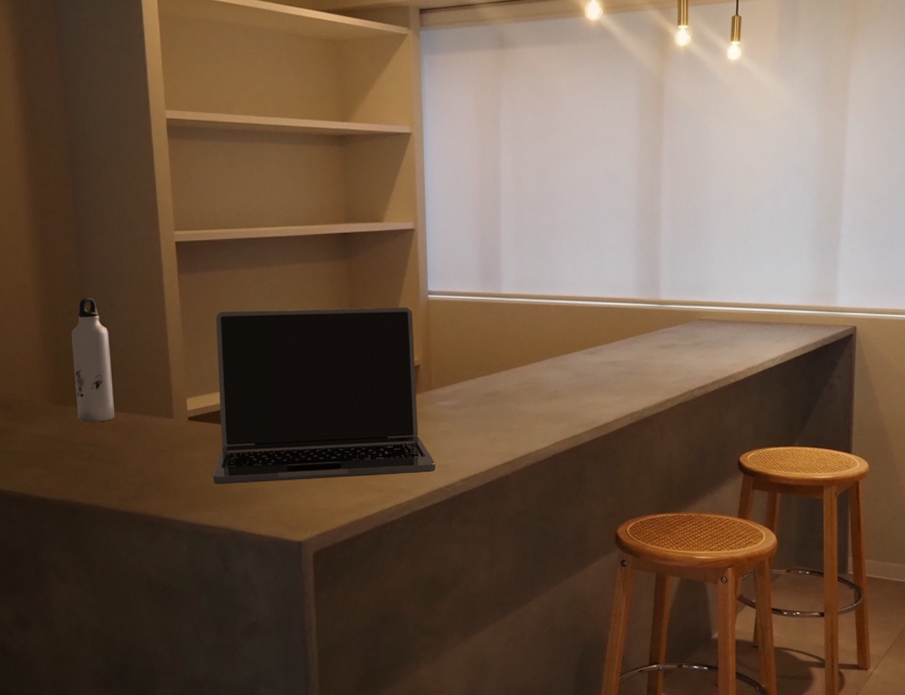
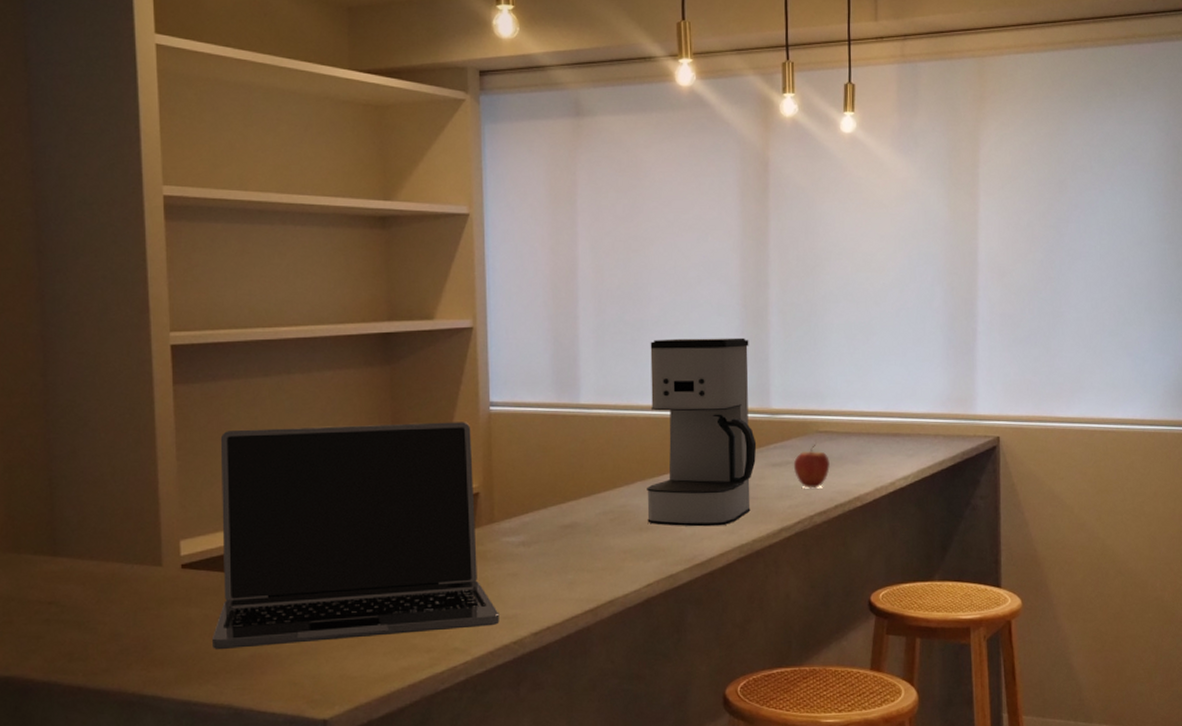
water bottle: present [71,298,114,422] -> none [29,416,84,574]
coffee maker: none [556,239,648,397] -> present [647,337,757,527]
fruit: none [678,330,709,367] -> present [793,444,830,489]

